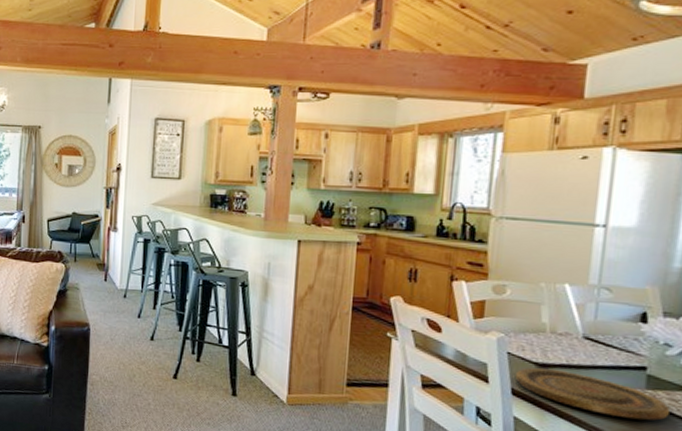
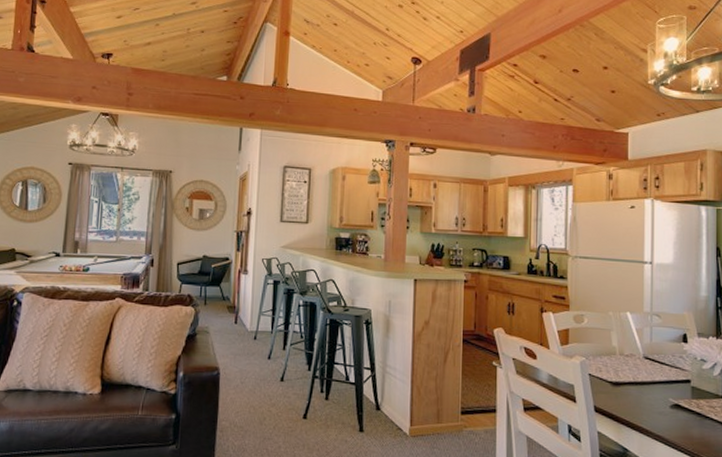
plate: present [516,367,670,421] -> none [597,386,710,427]

